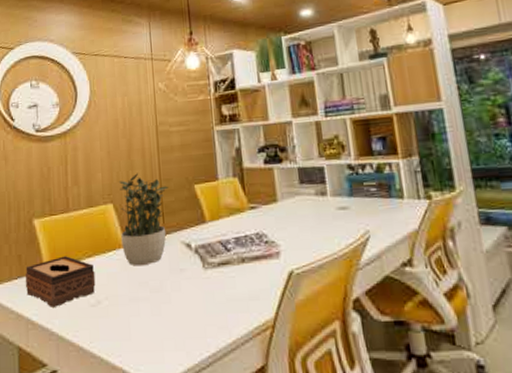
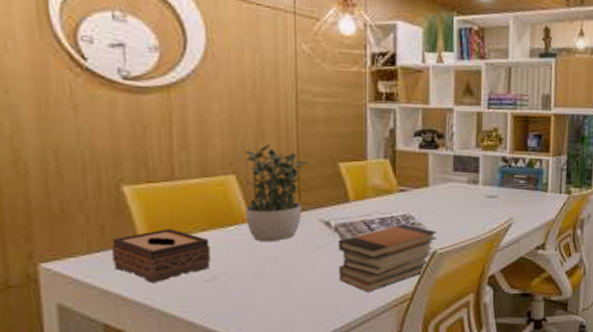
book stack: none [198,242,292,318] -> present [337,224,437,293]

